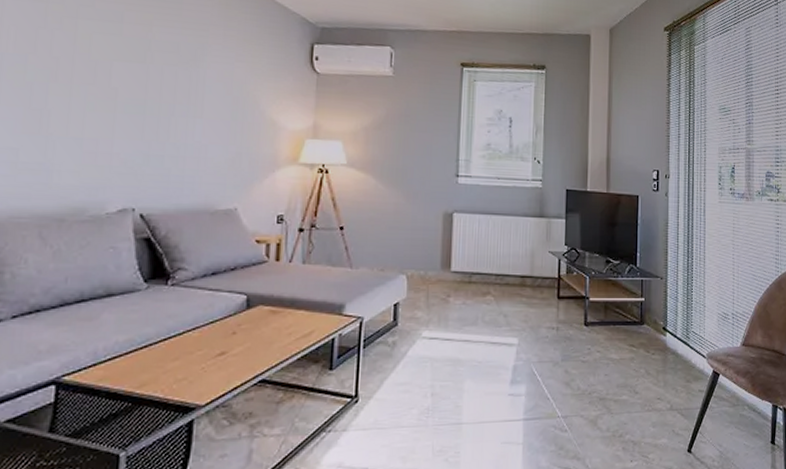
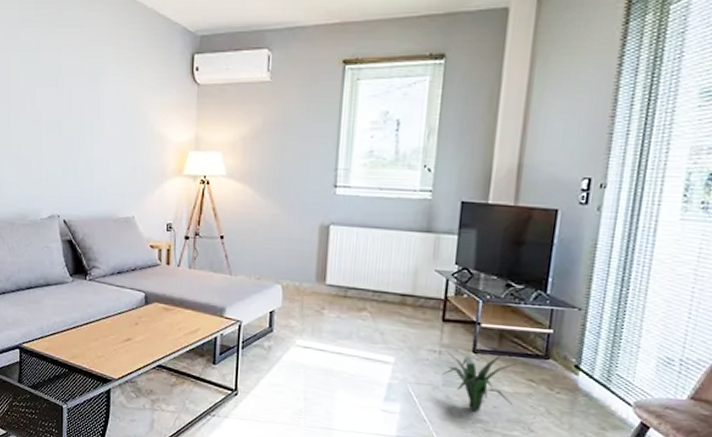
plant: none [560,326,620,382] -> present [441,351,515,412]

